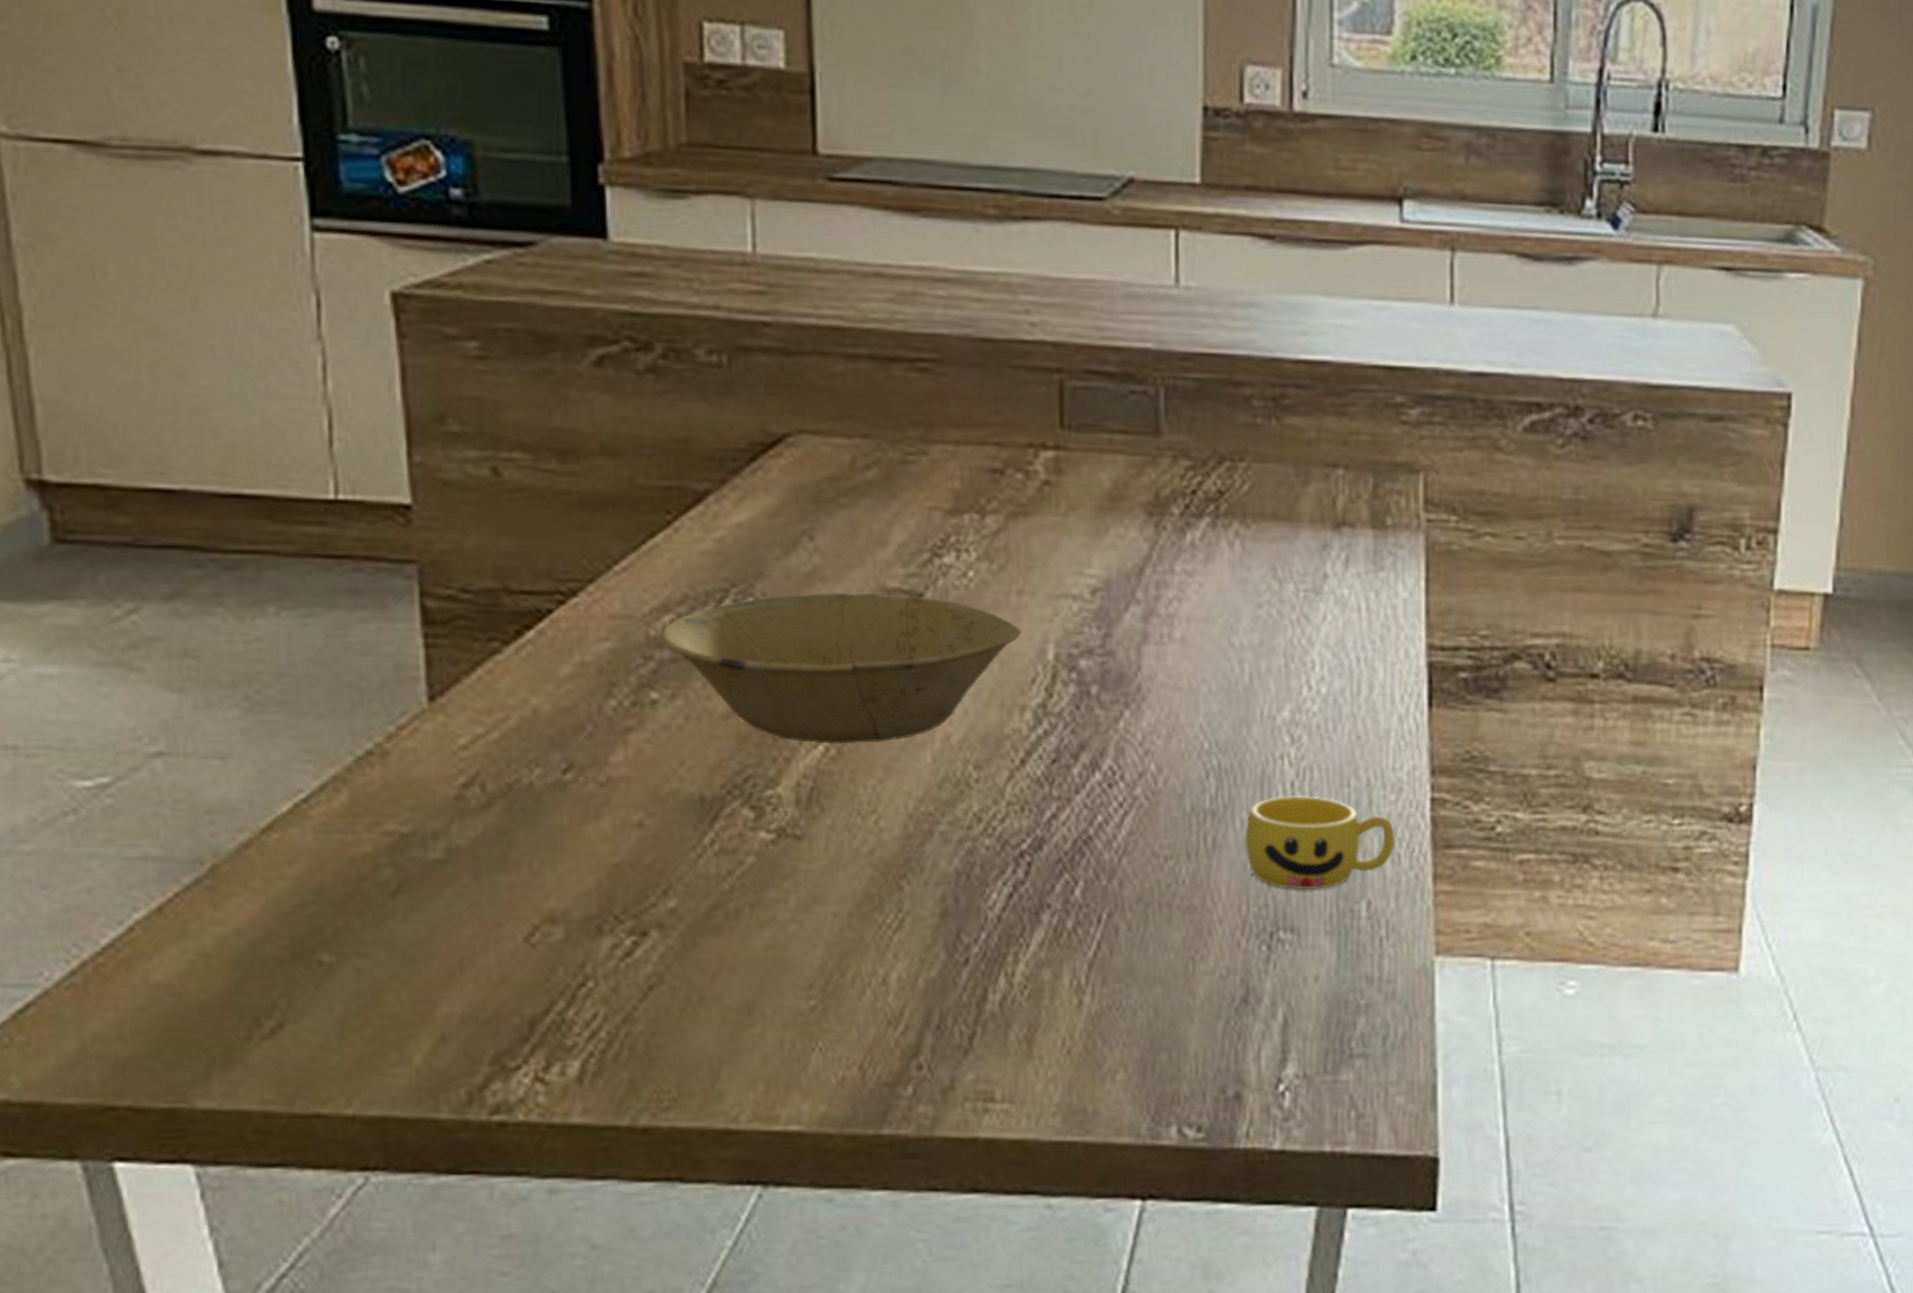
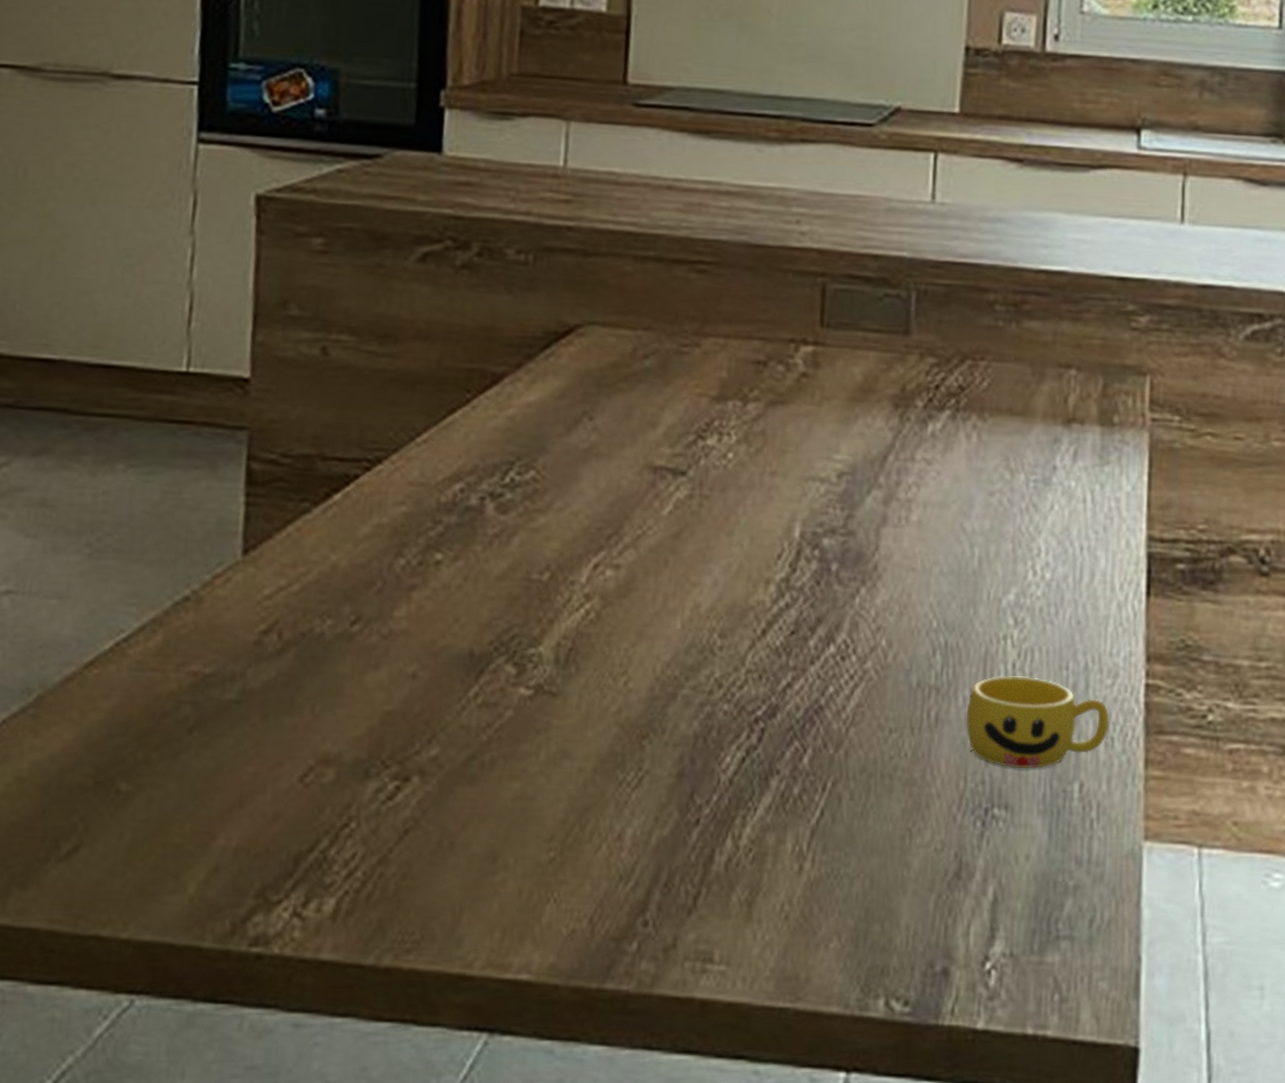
bowl: present [661,592,1023,744] -> none [450,467,773,609]

